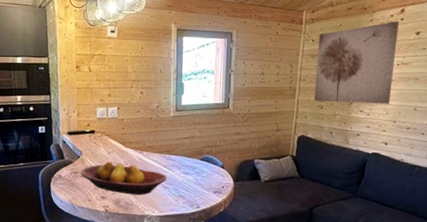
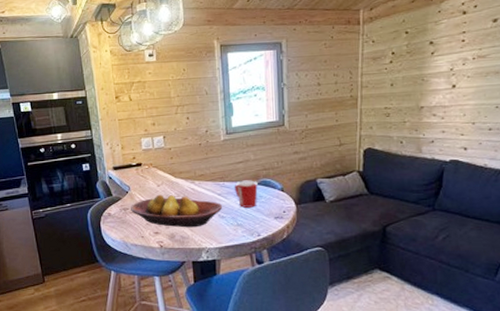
mug: none [178,155,201,181] -> present [234,180,258,208]
wall art: present [314,21,399,104] -> none [378,9,473,109]

